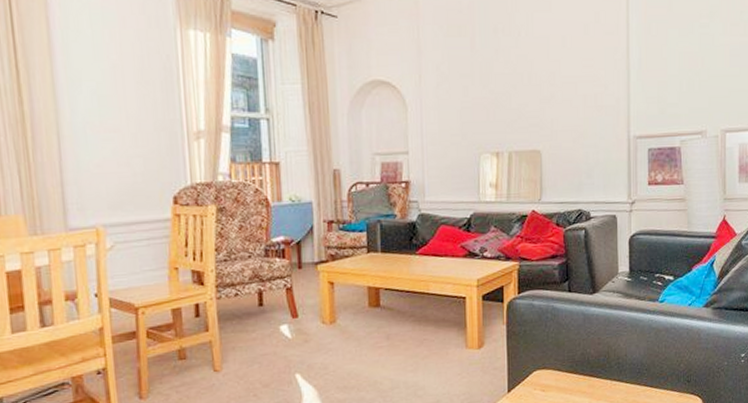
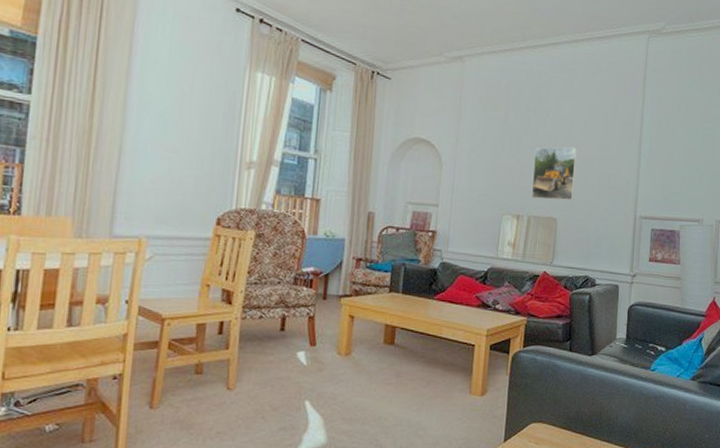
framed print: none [508,67,558,131] -> present [531,147,578,201]

